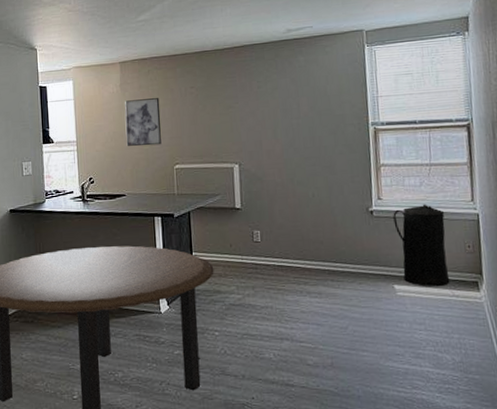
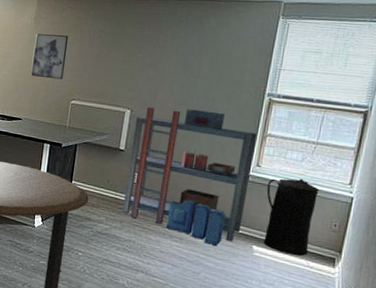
shelving unit: none [246,150,378,294] -> present [122,107,258,247]

